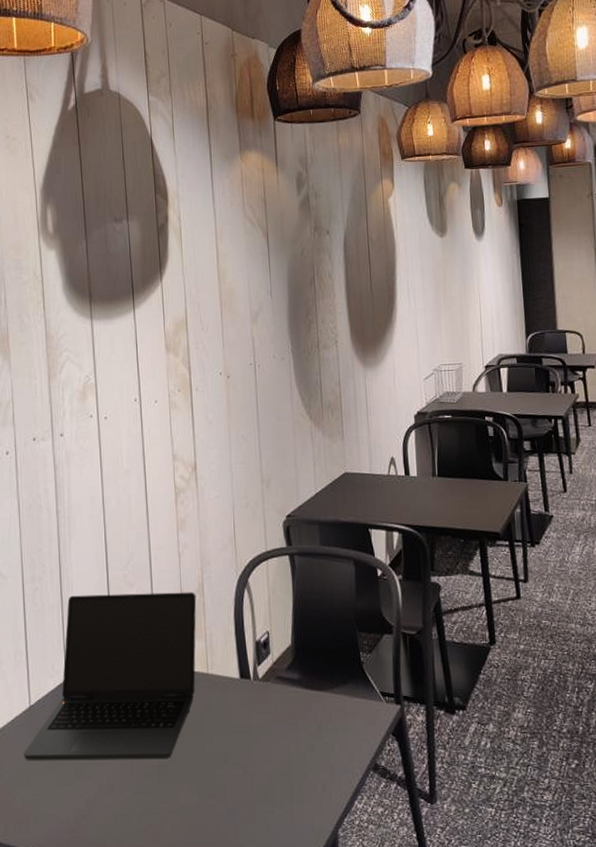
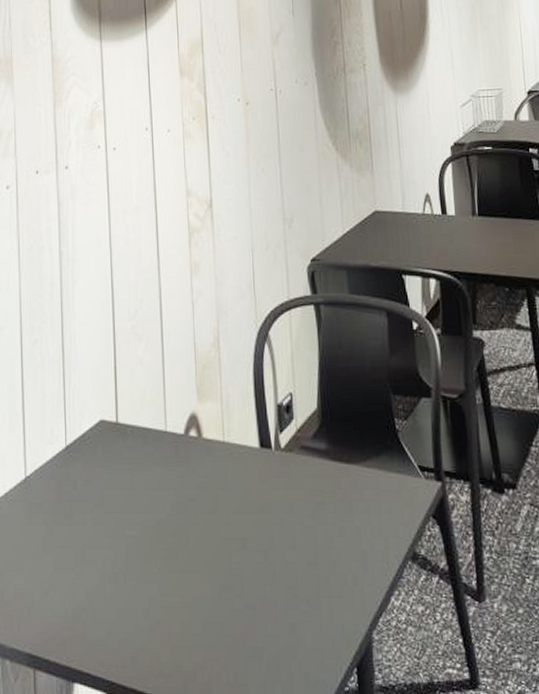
laptop: present [24,592,197,760] -> none [18,346,212,542]

